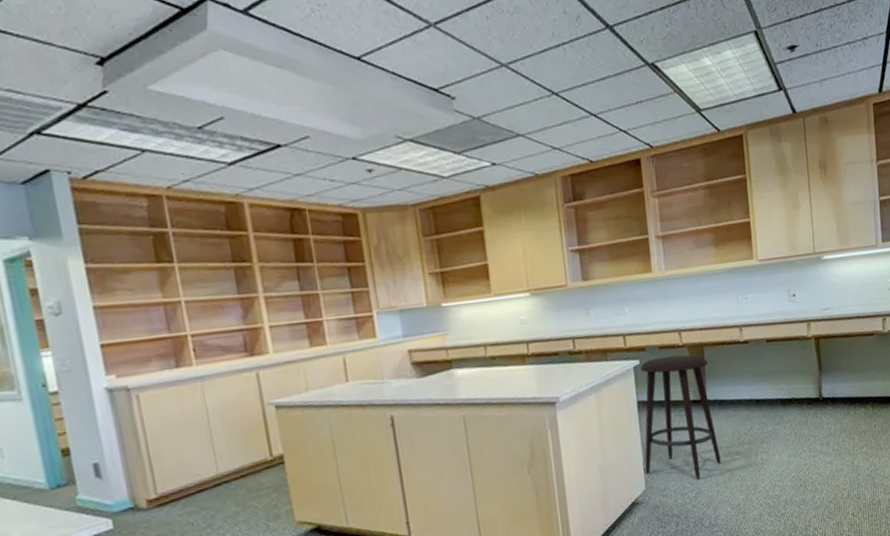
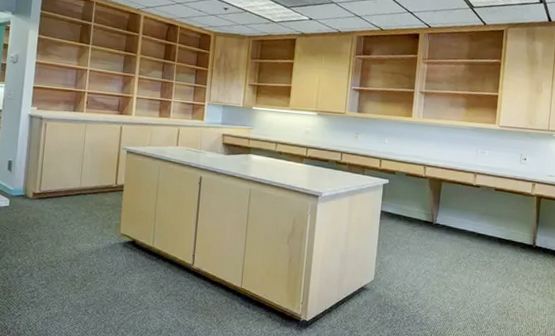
stool: present [640,354,721,480] -> none [376,181,444,284]

